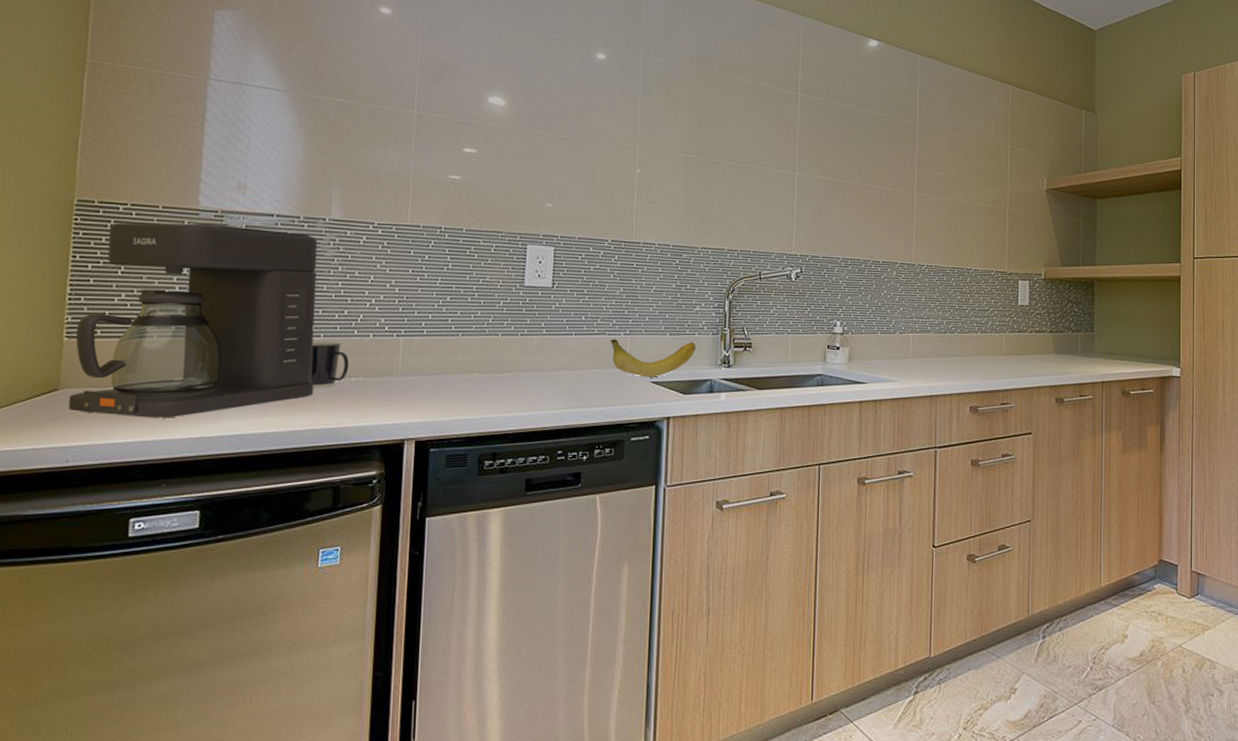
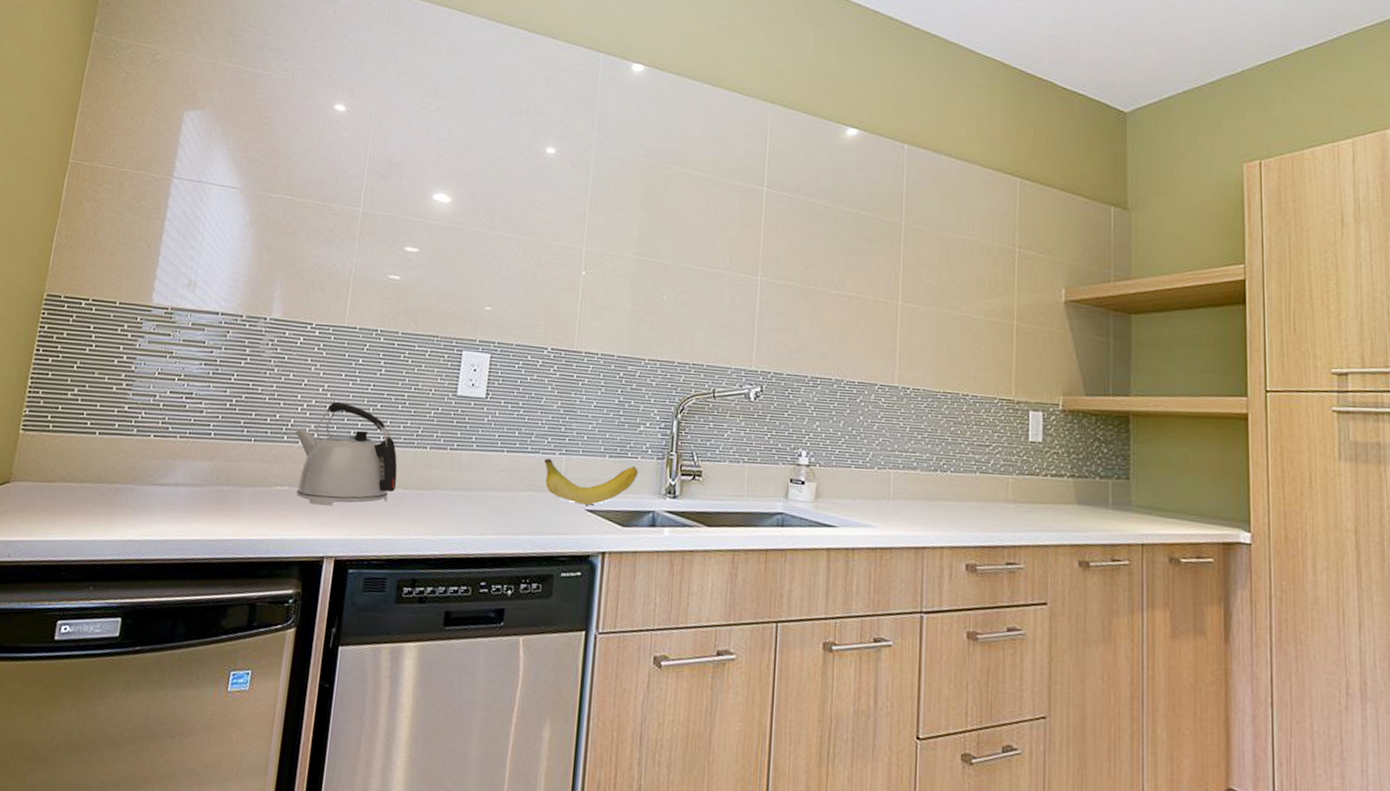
coffee maker: present [68,222,318,419] -> none [16,318,258,519]
mug: present [310,342,350,389] -> none [238,446,277,496]
kettle: none [365,297,471,393] -> present [295,402,398,506]

